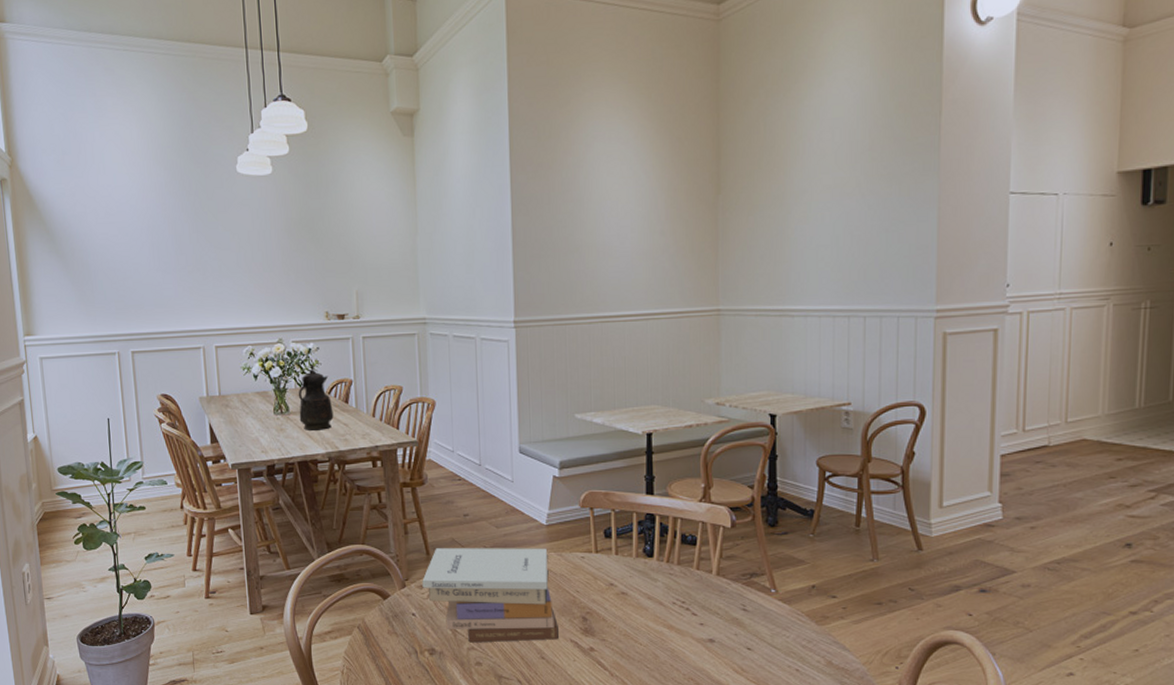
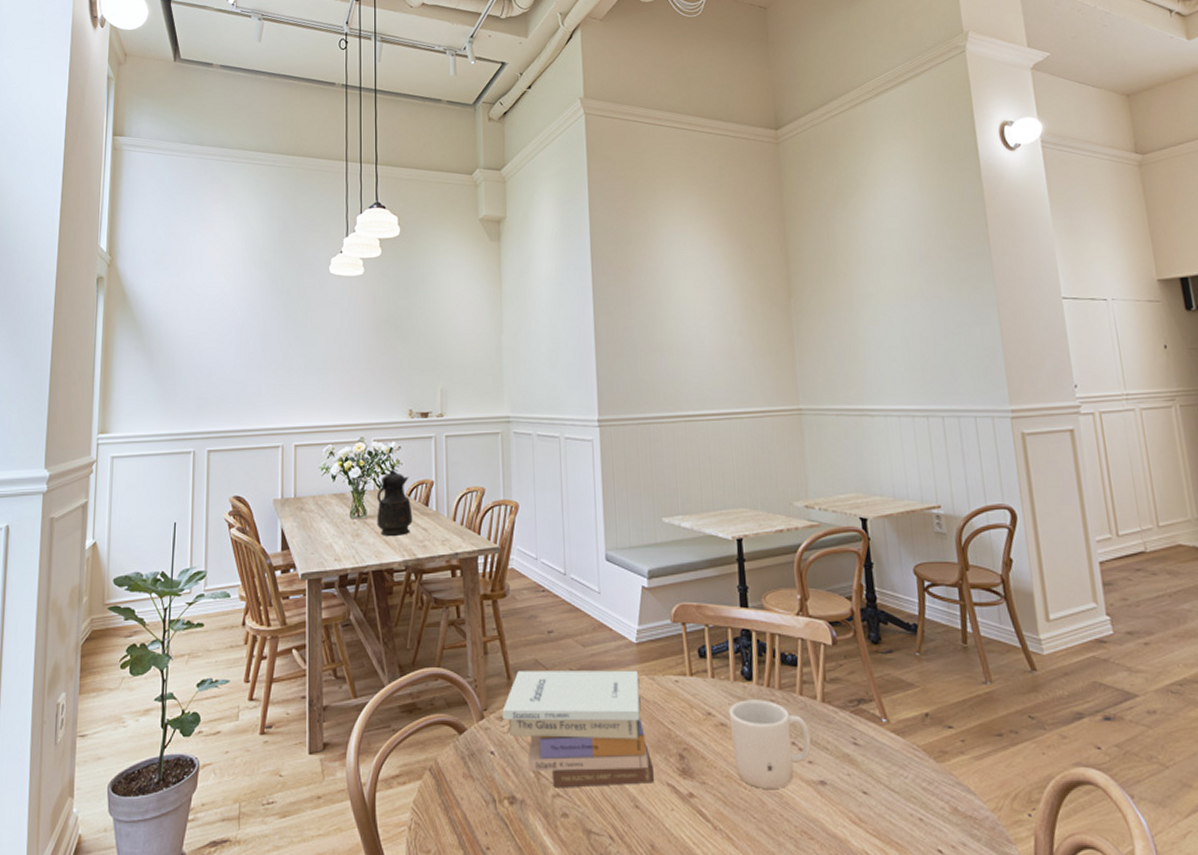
mug: none [630,573,704,645] -> present [729,700,812,788]

